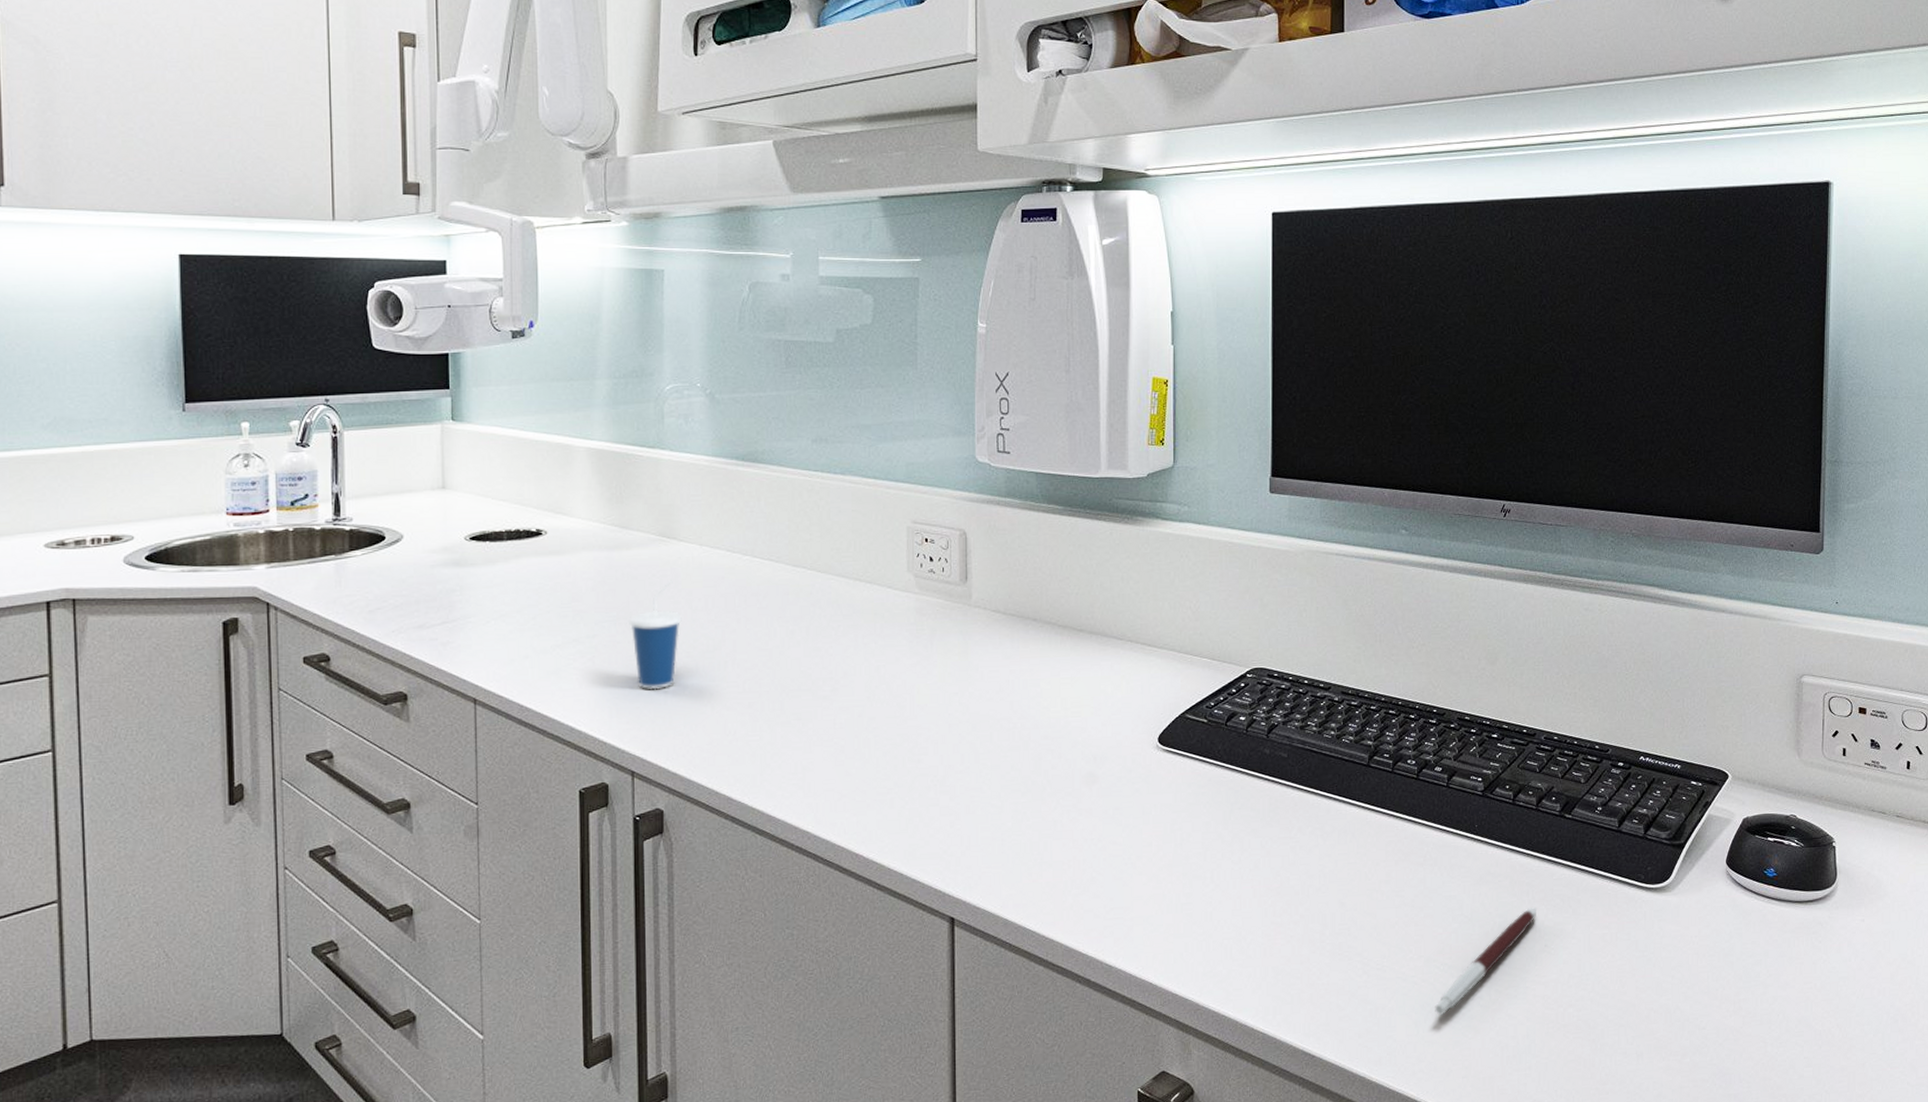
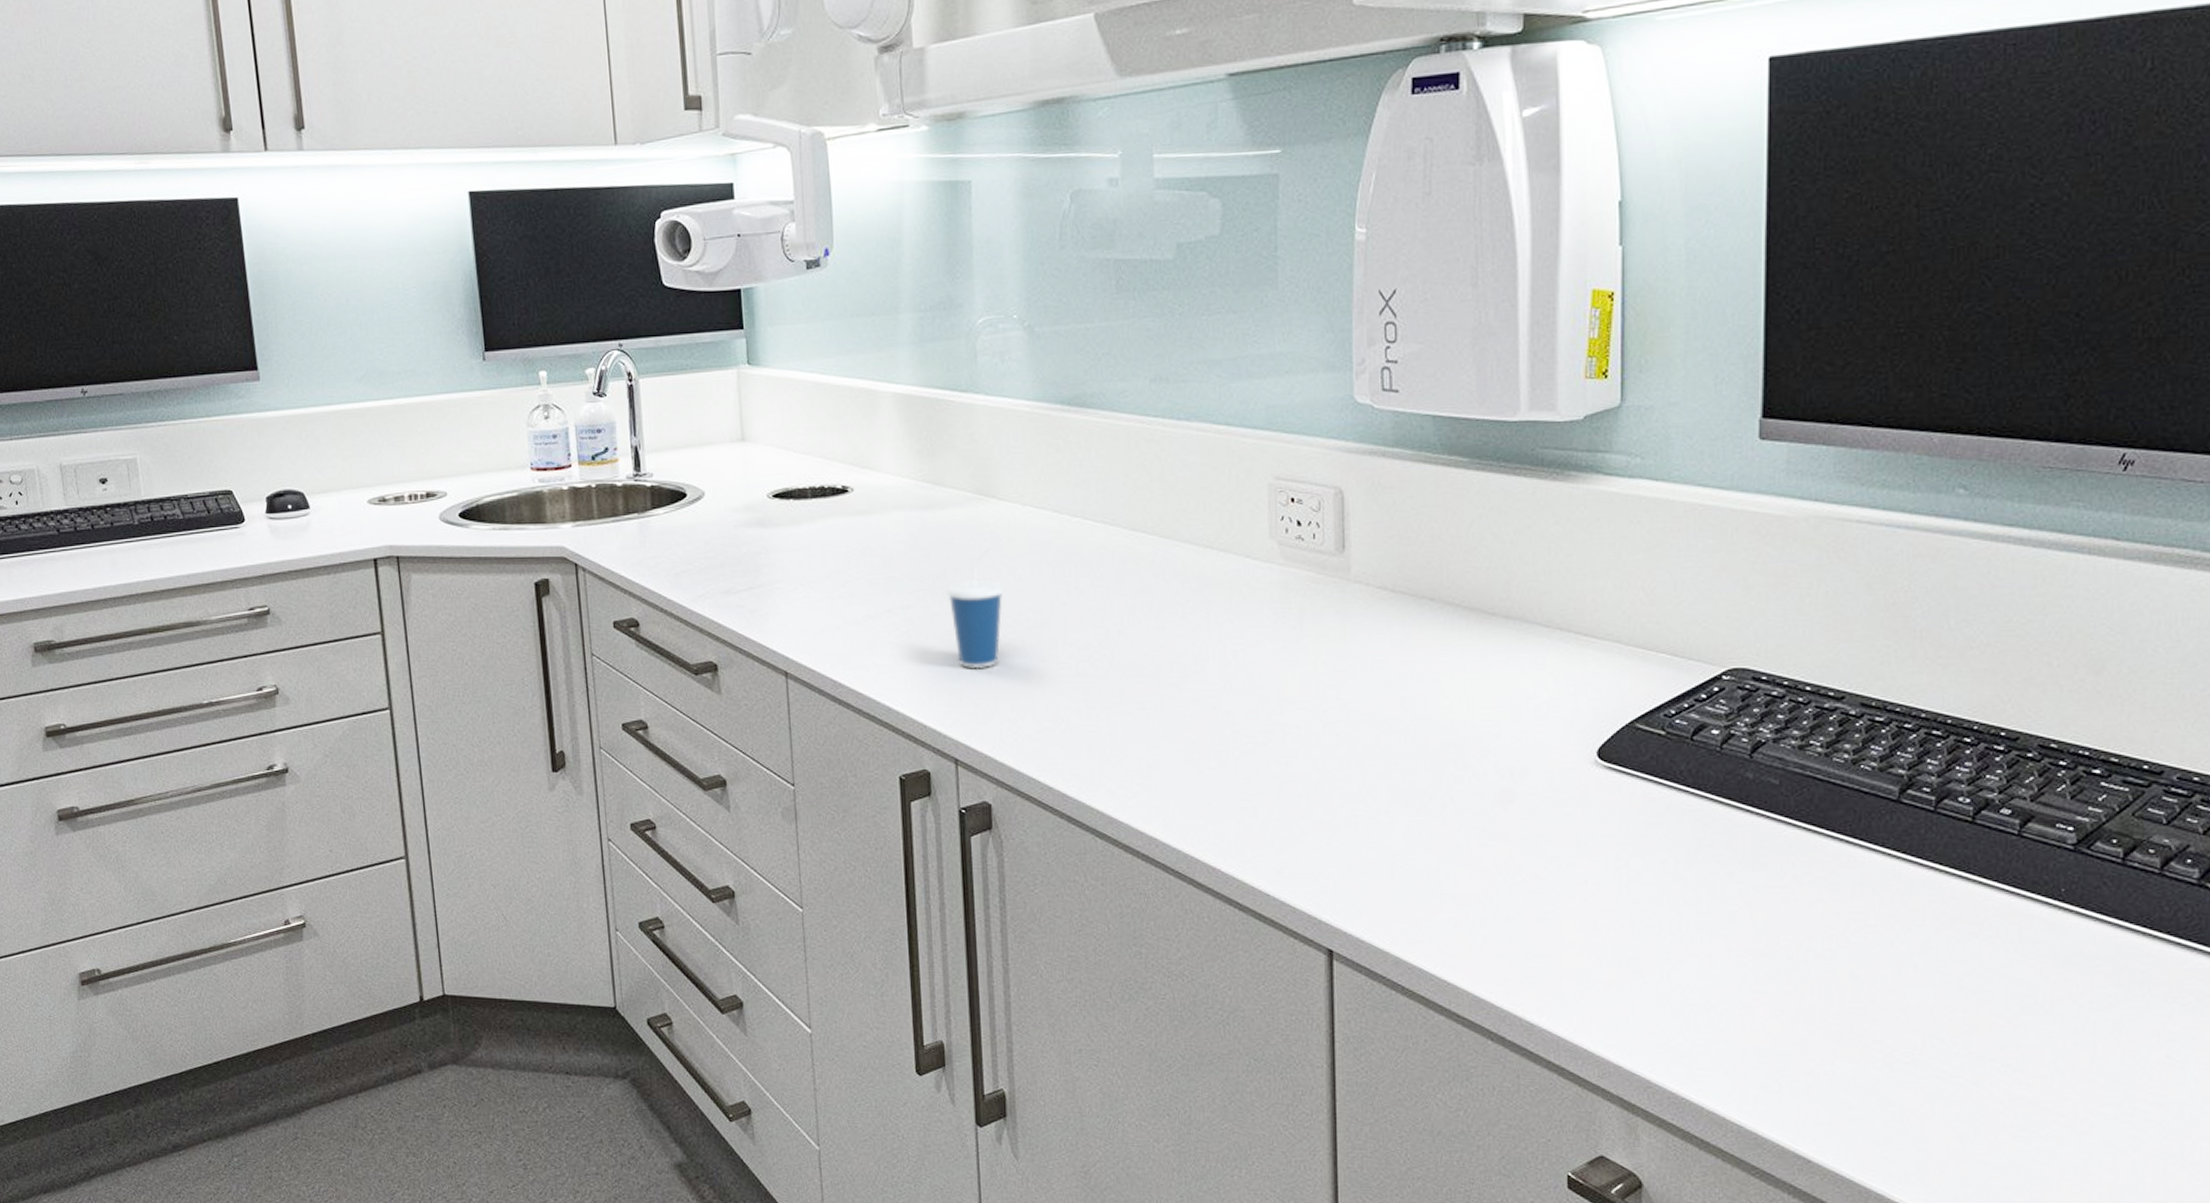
pen: present [1435,907,1536,1016] -> none [1990,1004,2154,1131]

